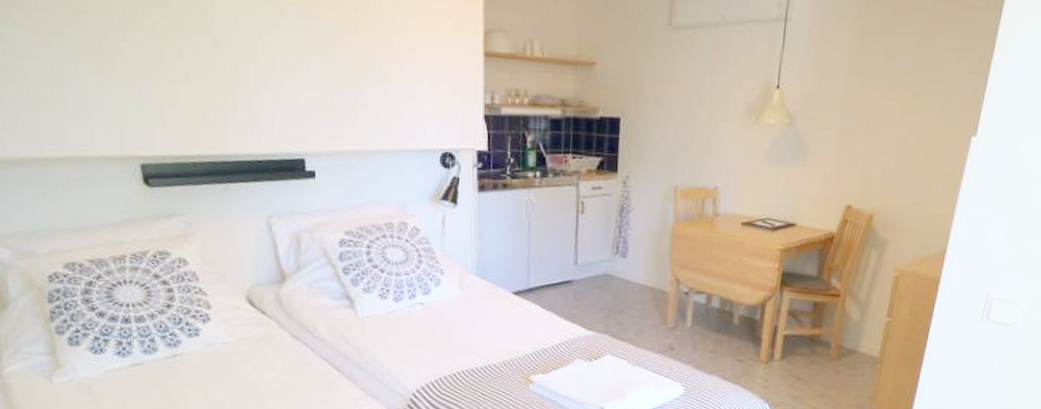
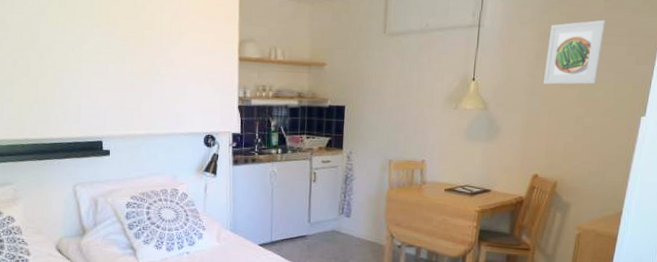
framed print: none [860,16,936,96] -> present [543,19,606,85]

